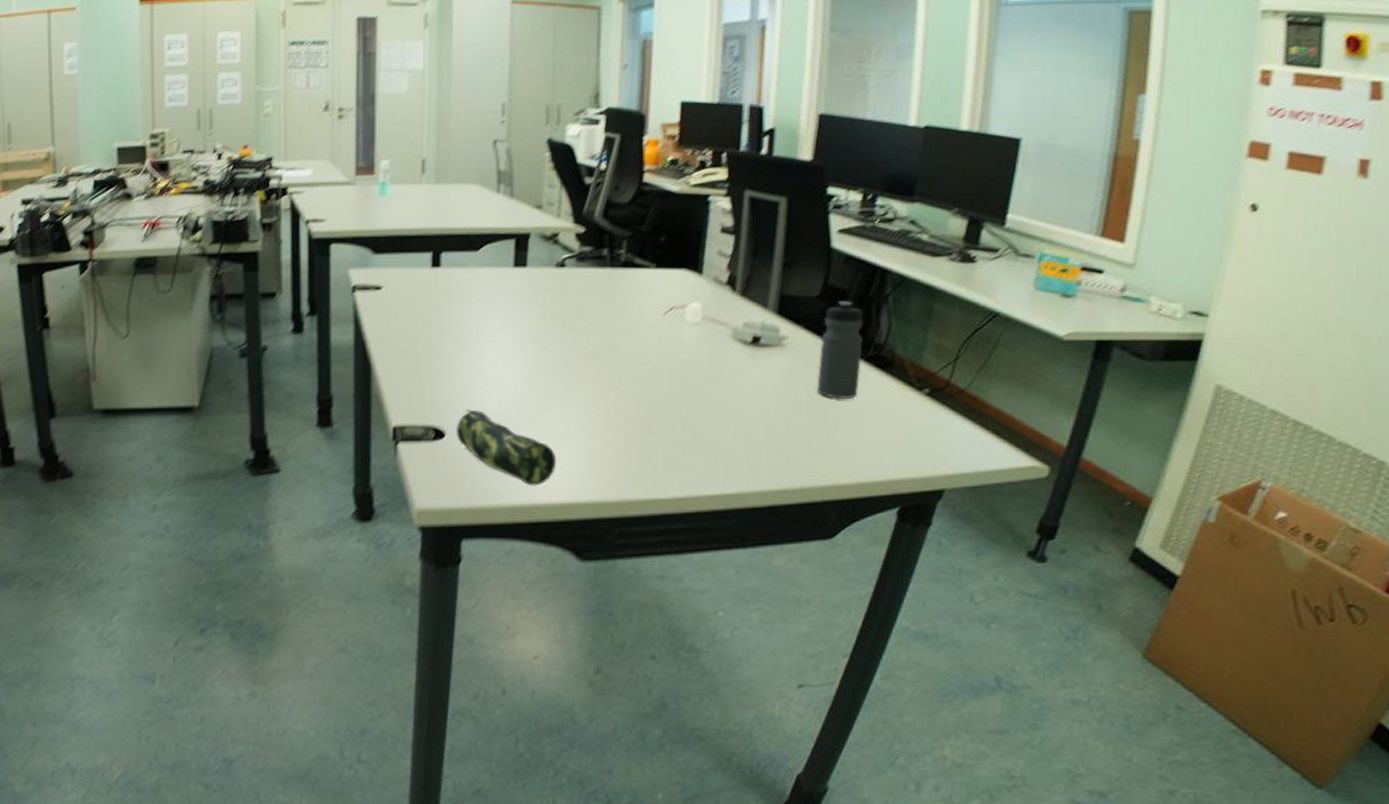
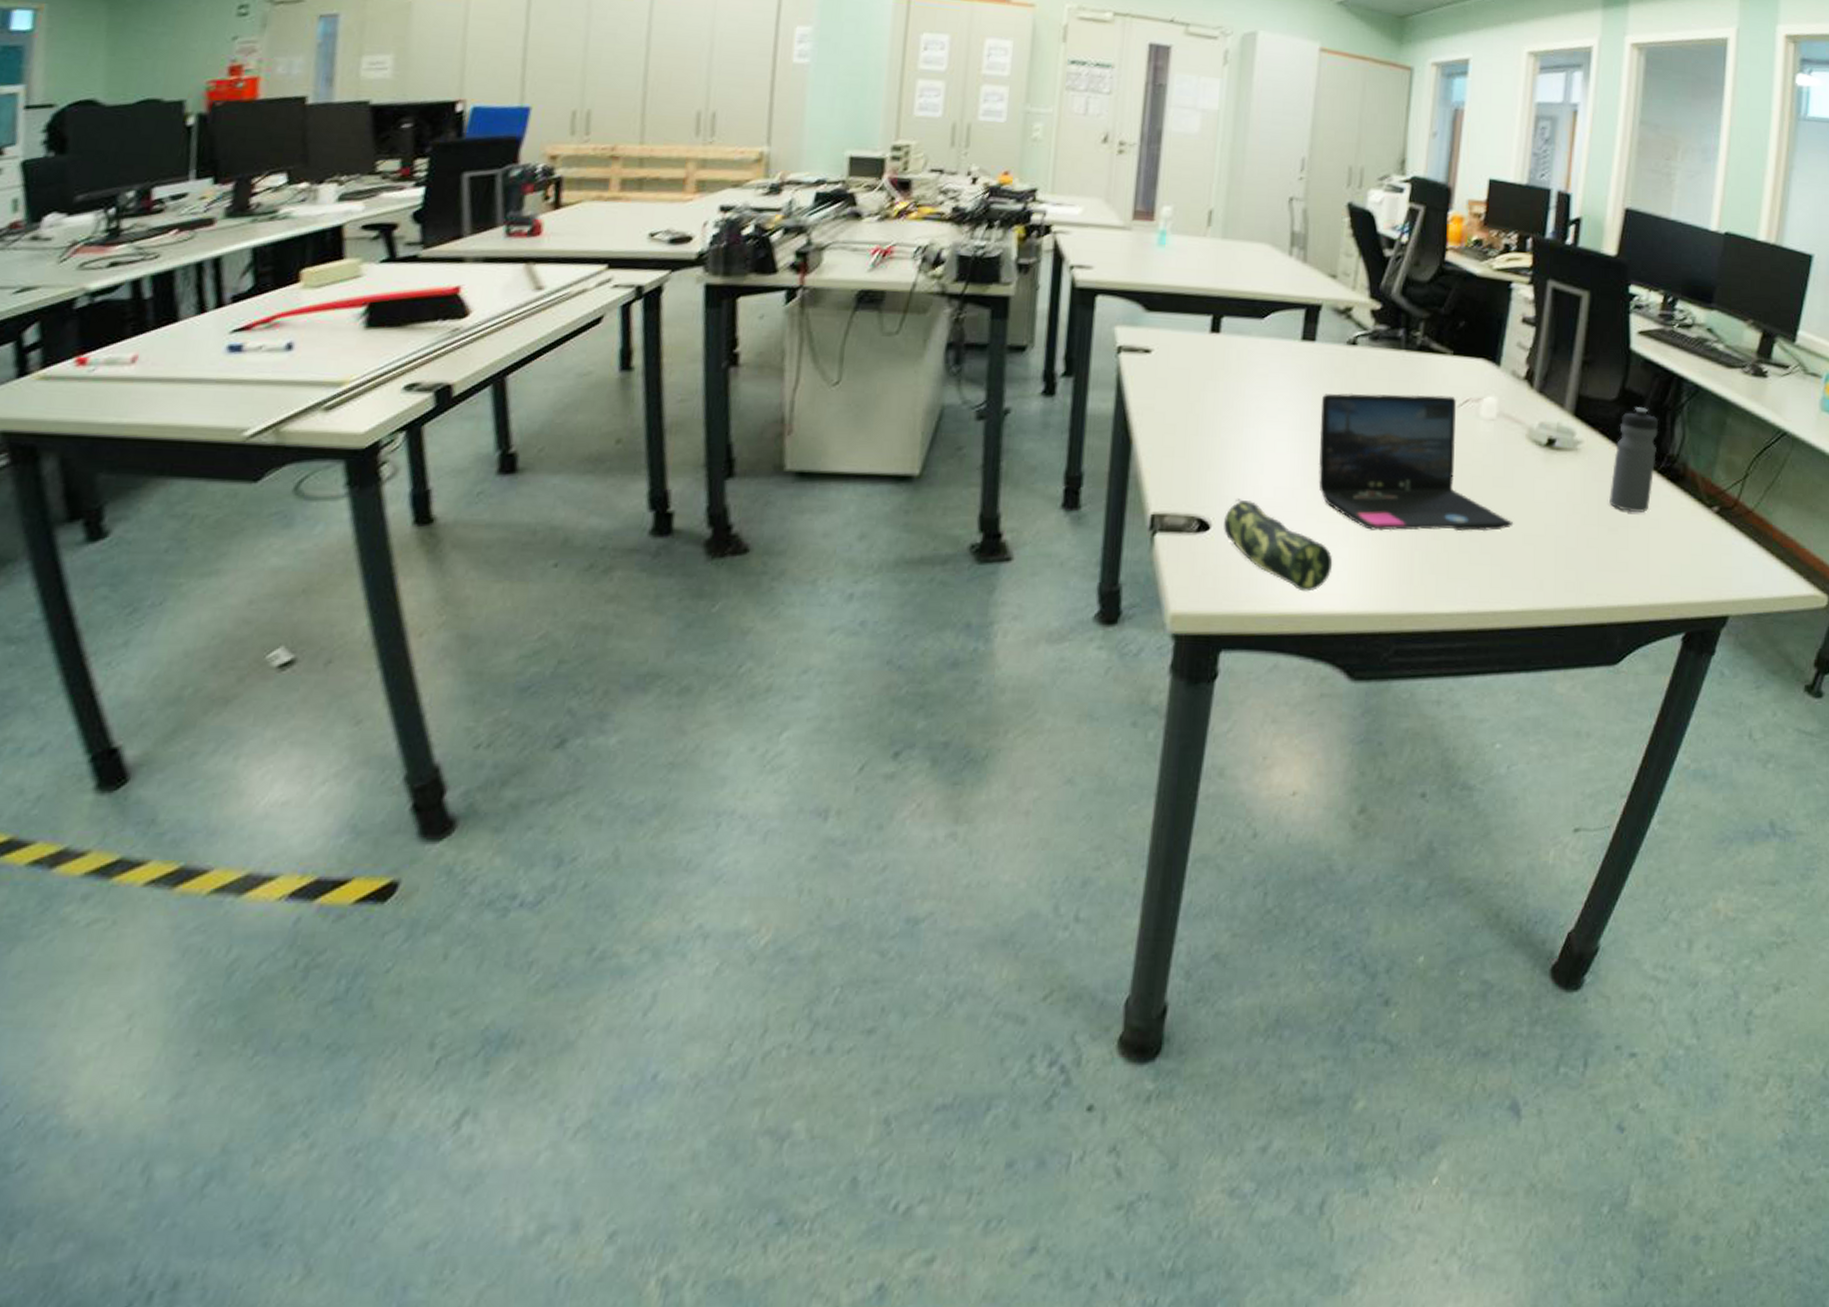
laptop: none [535,305,724,430] -> present [1318,393,1514,532]

